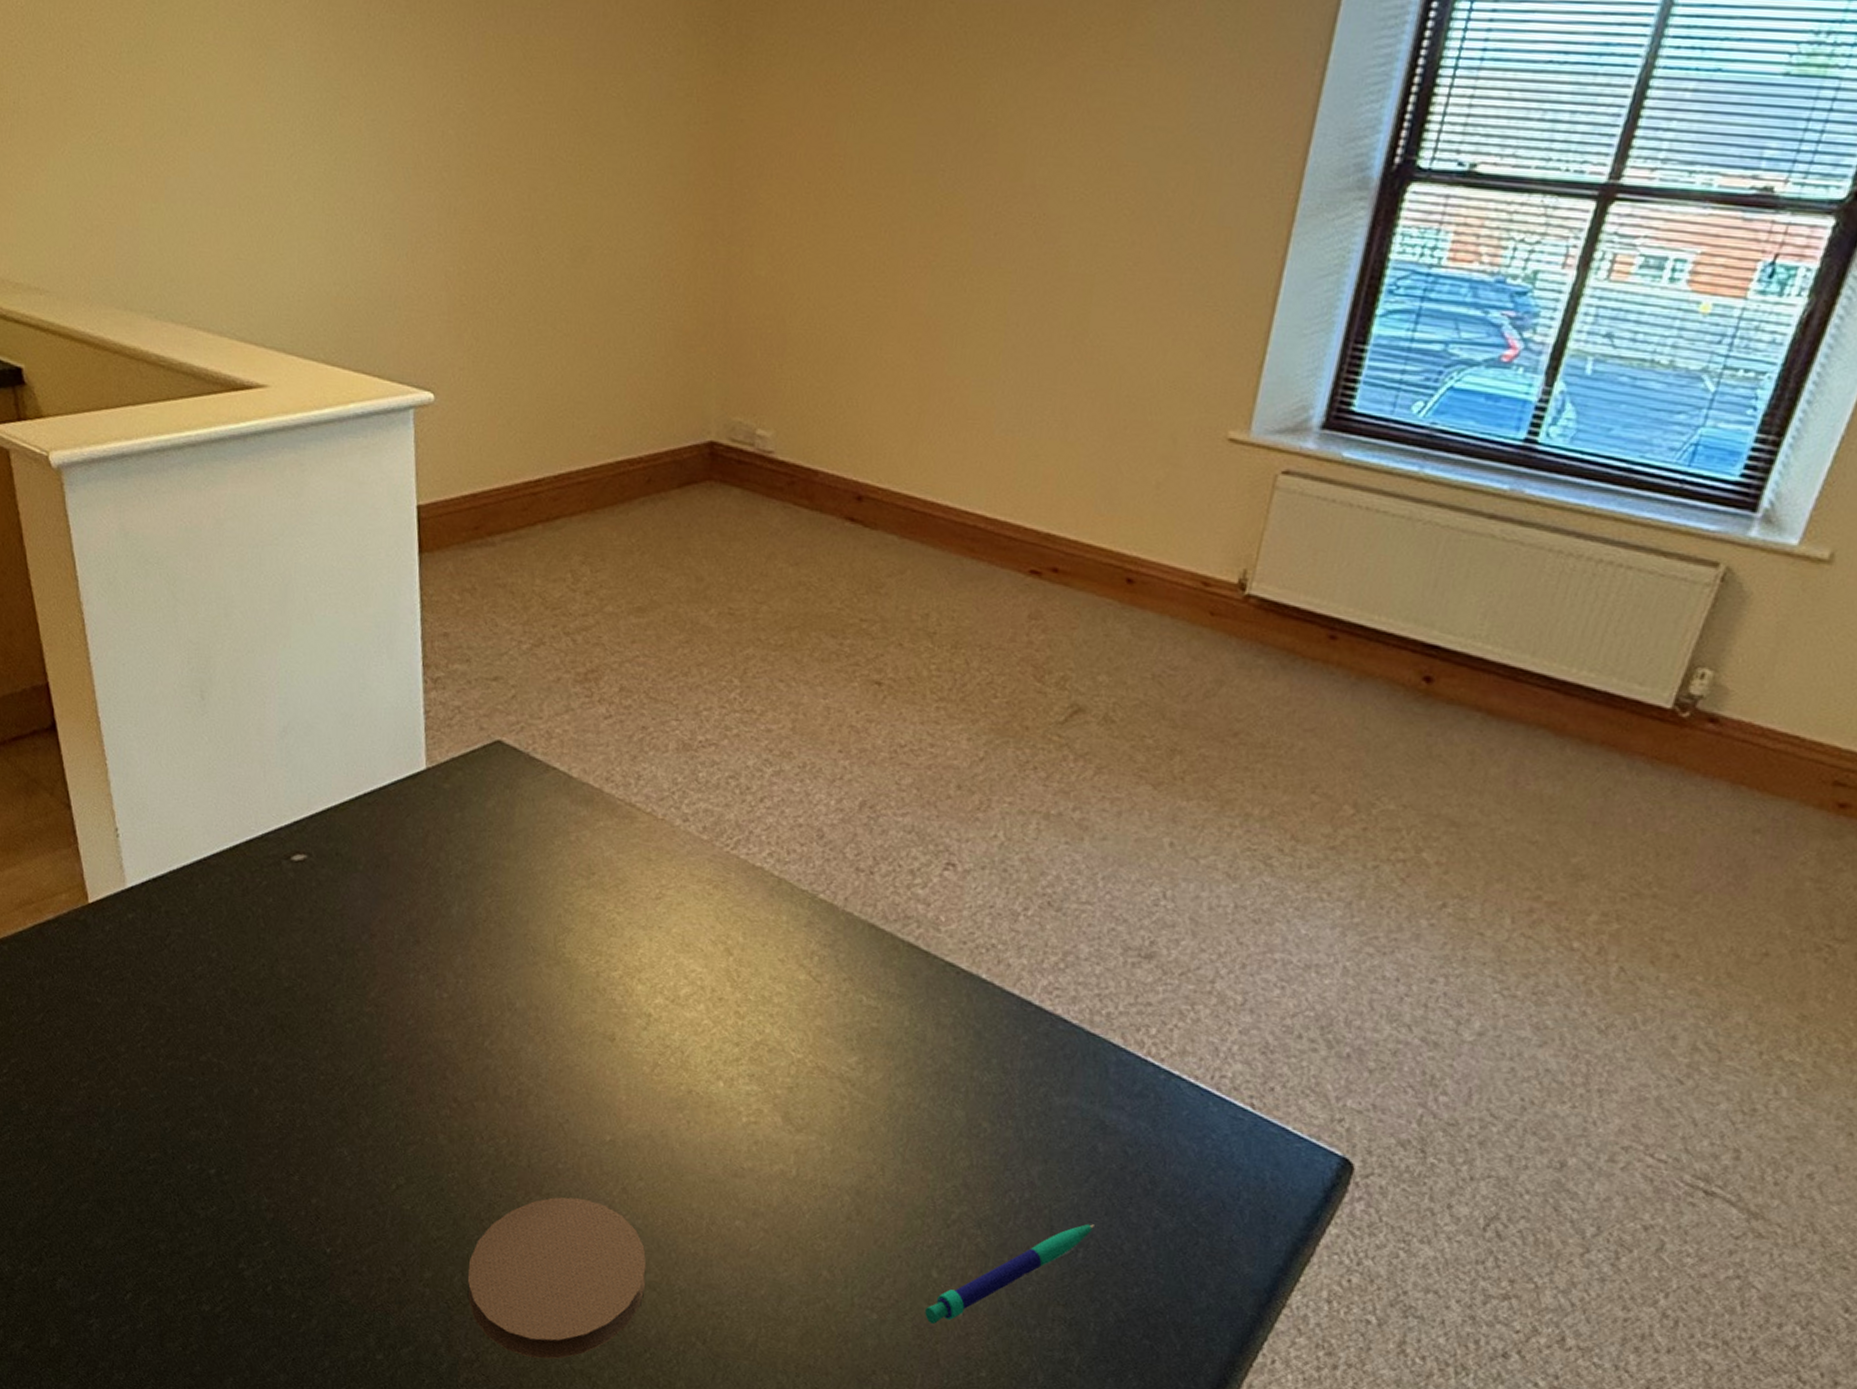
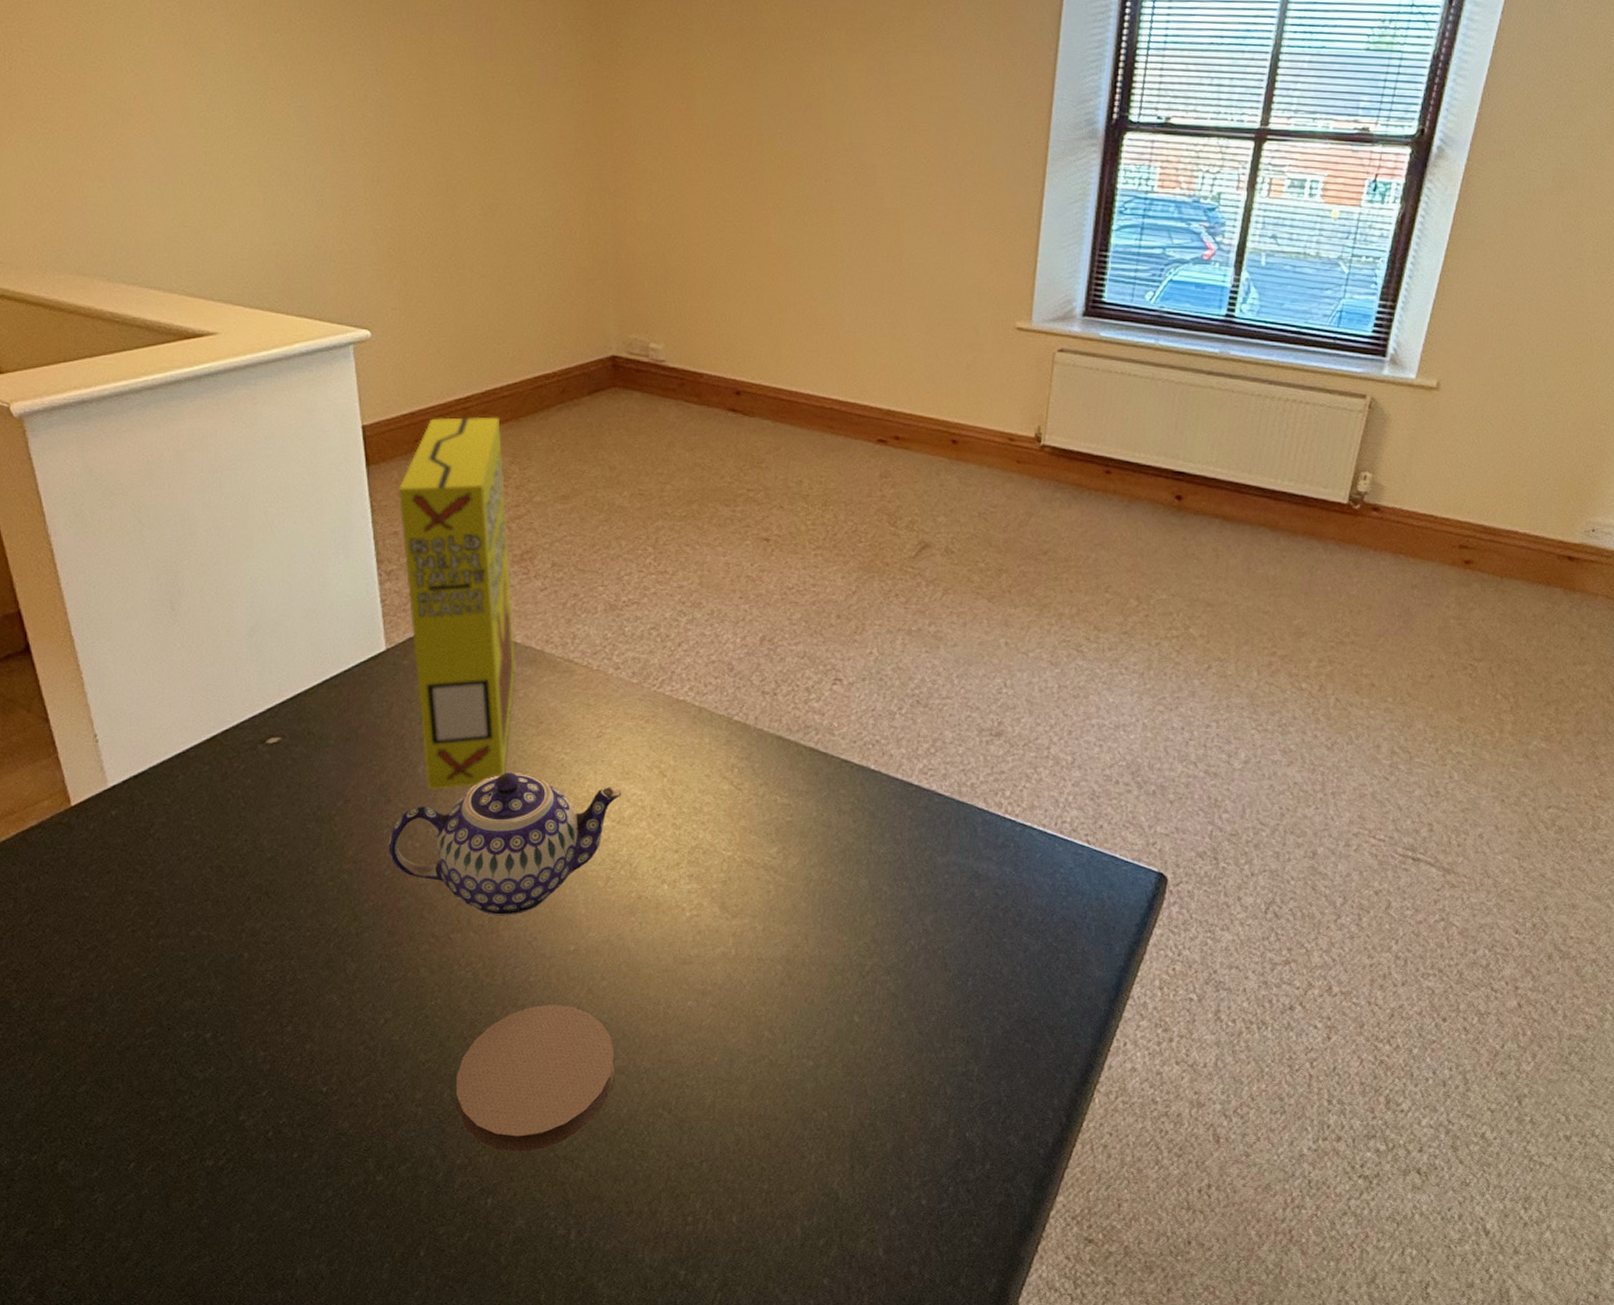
teapot: none [413,926,679,1092] -> present [388,772,622,916]
cereal box: none [451,502,574,938] -> present [397,416,515,791]
pen: present [925,1224,1094,1324] -> none [852,956,978,1061]

